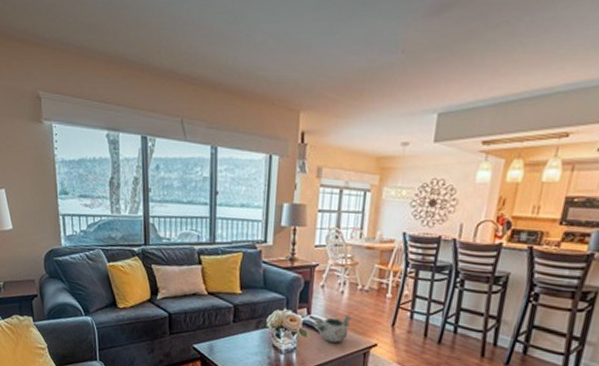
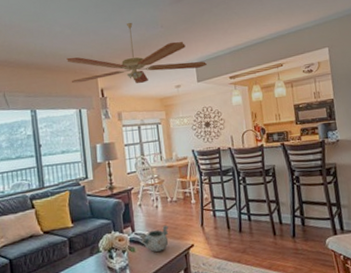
ceiling fan: none [264,39,456,131] -> present [66,22,208,84]

